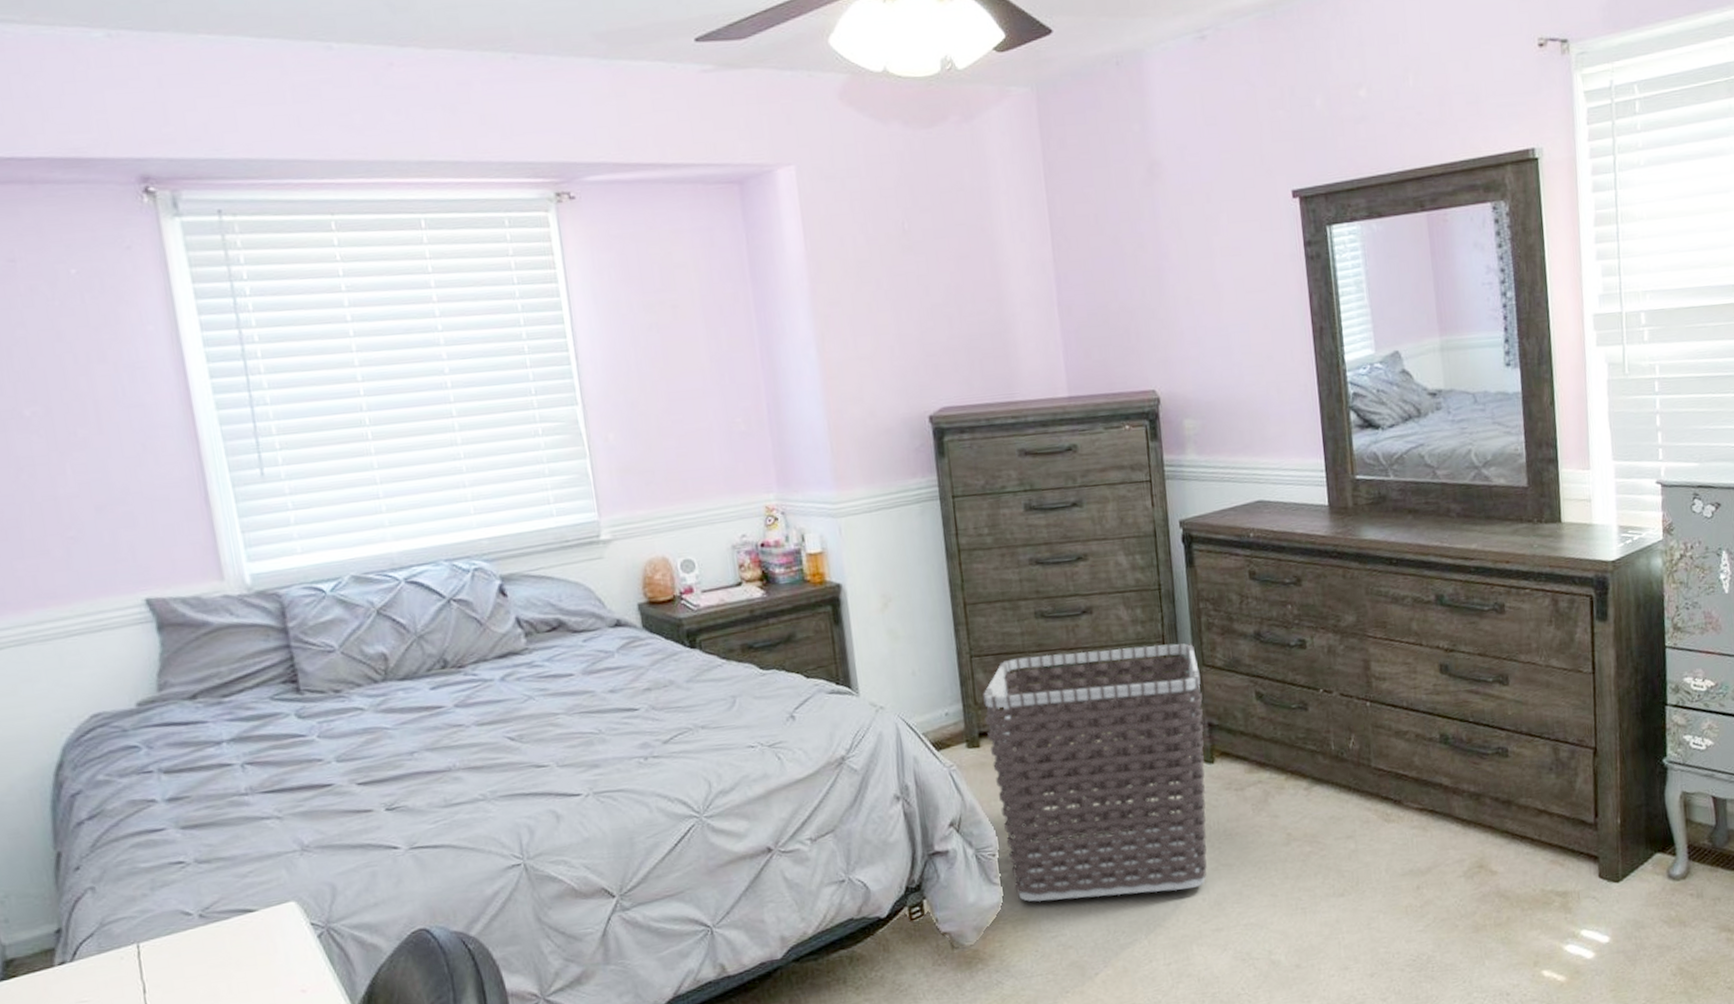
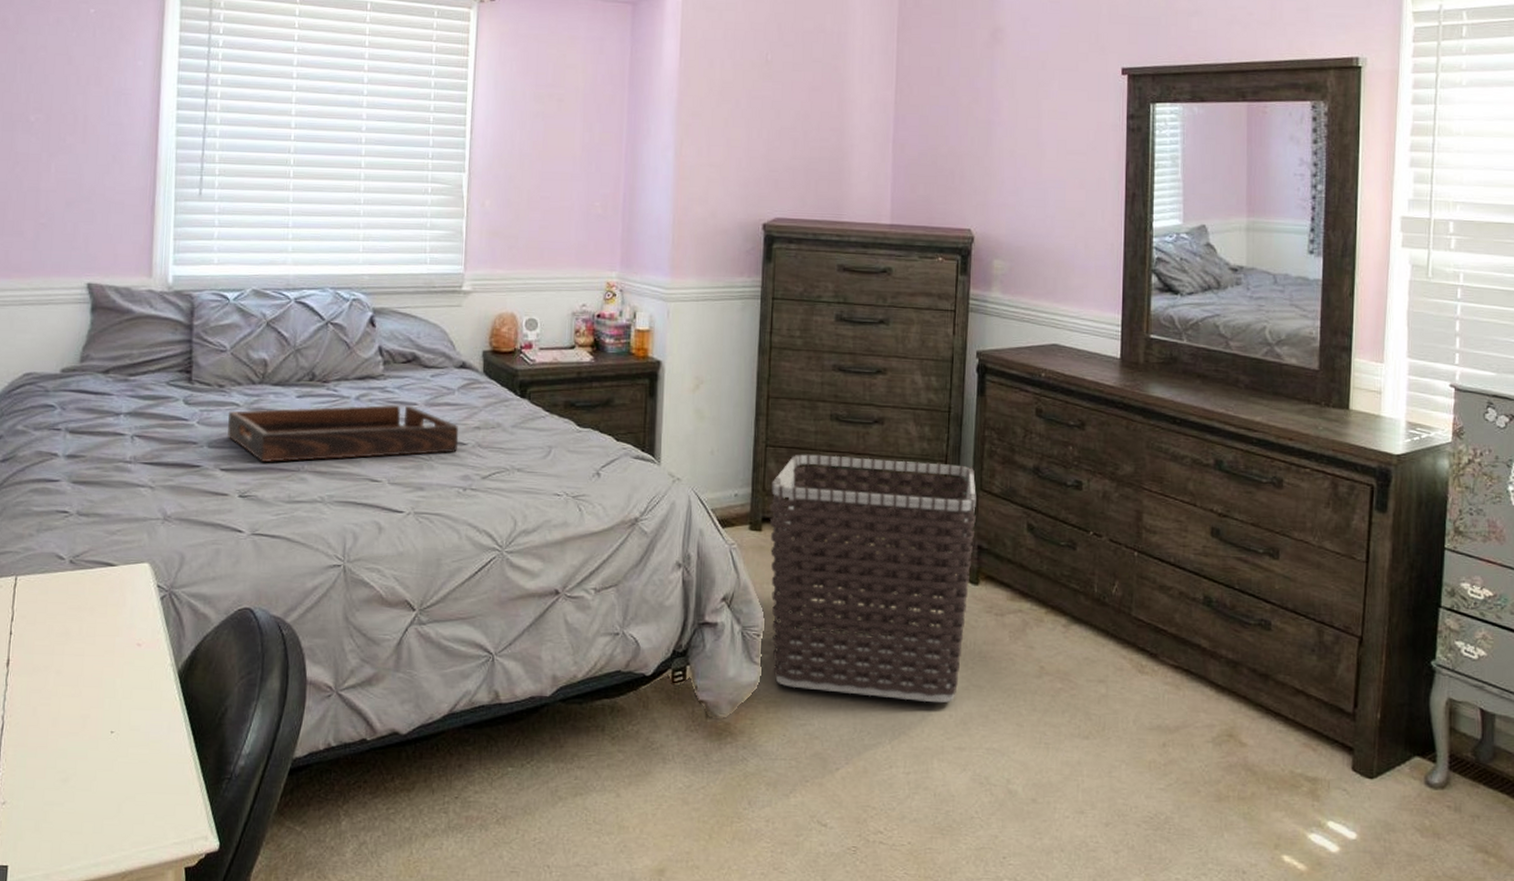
serving tray: none [352,677,630,768] -> present [227,404,459,462]

